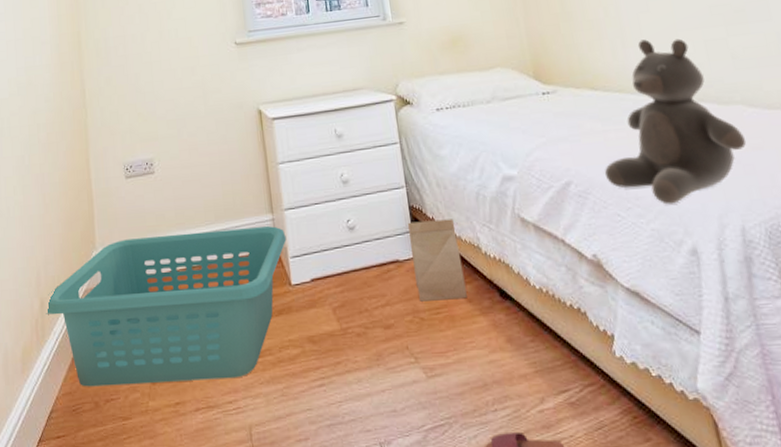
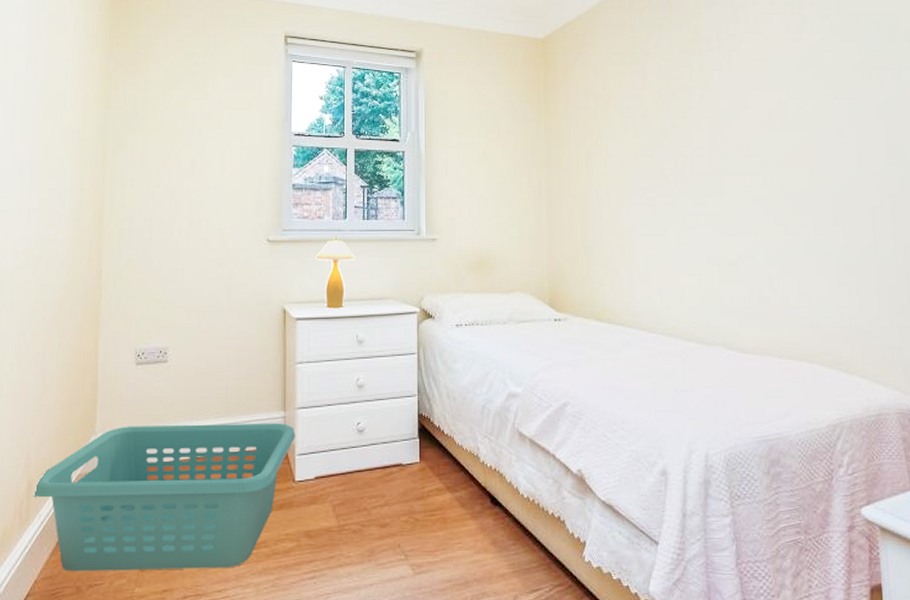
table lamp: none [285,30,324,105] -> present [316,235,355,309]
paper bag: present [408,219,467,302] -> none [415,428,461,504]
teddy bear: present [604,38,747,205] -> none [598,280,721,429]

